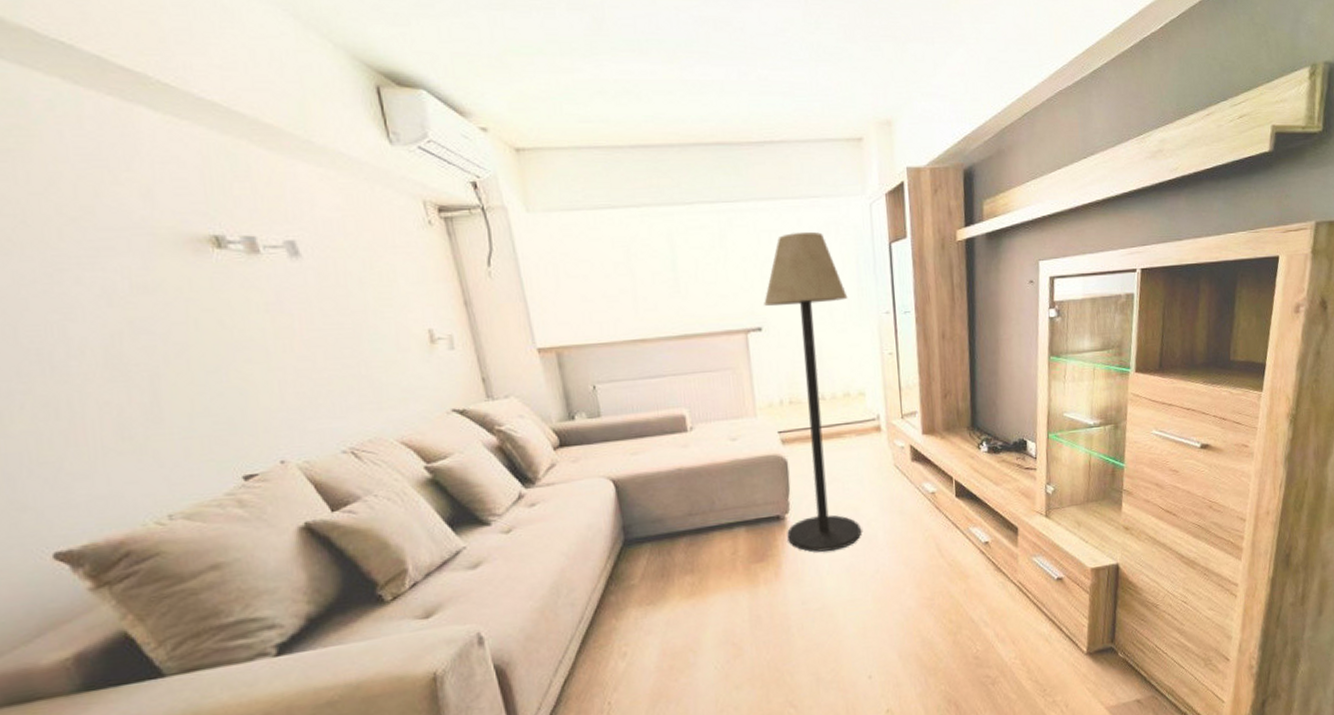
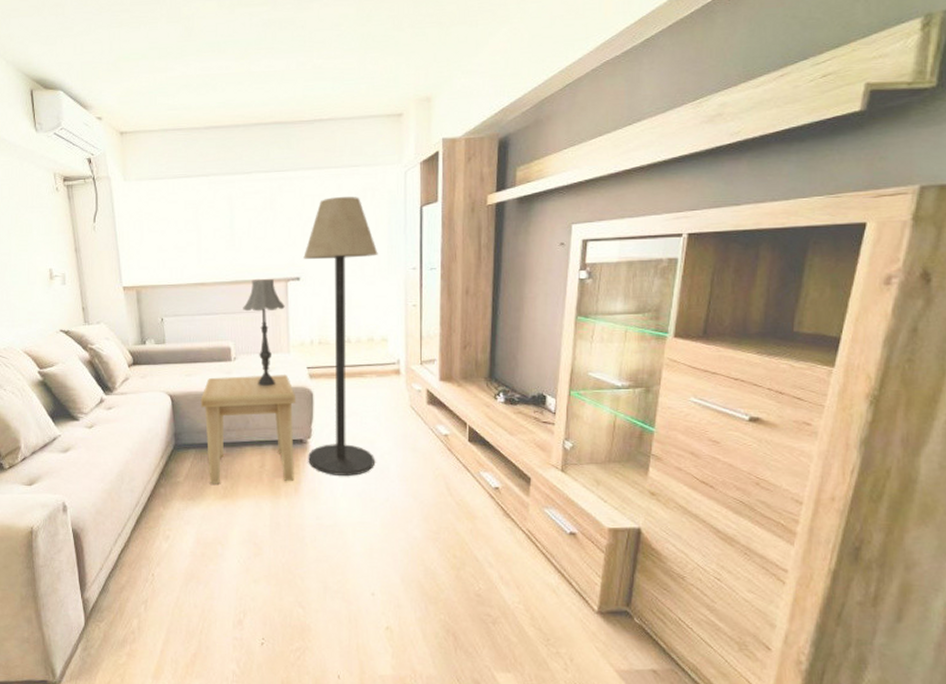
side table: none [652,442,774,582] -> present [200,375,295,484]
table lamp: none [696,331,747,460] -> present [243,279,285,387]

